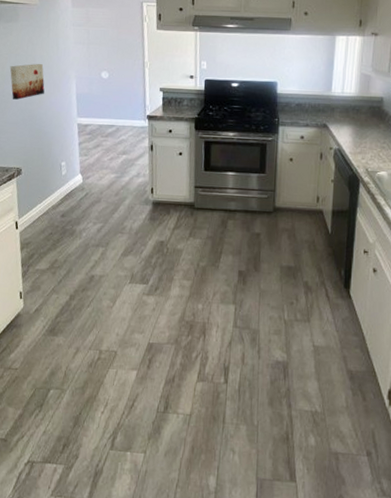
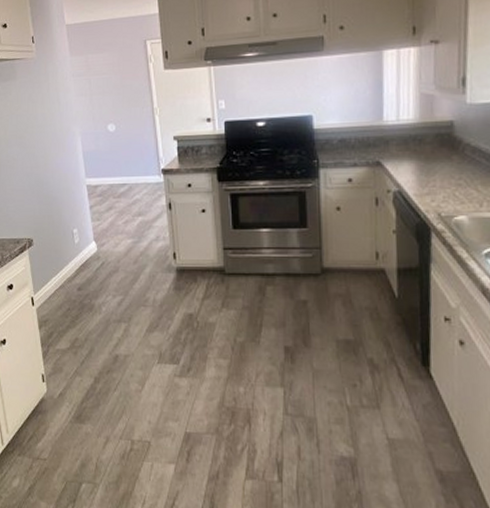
wall art: present [10,64,45,100] -> none [12,123,49,164]

